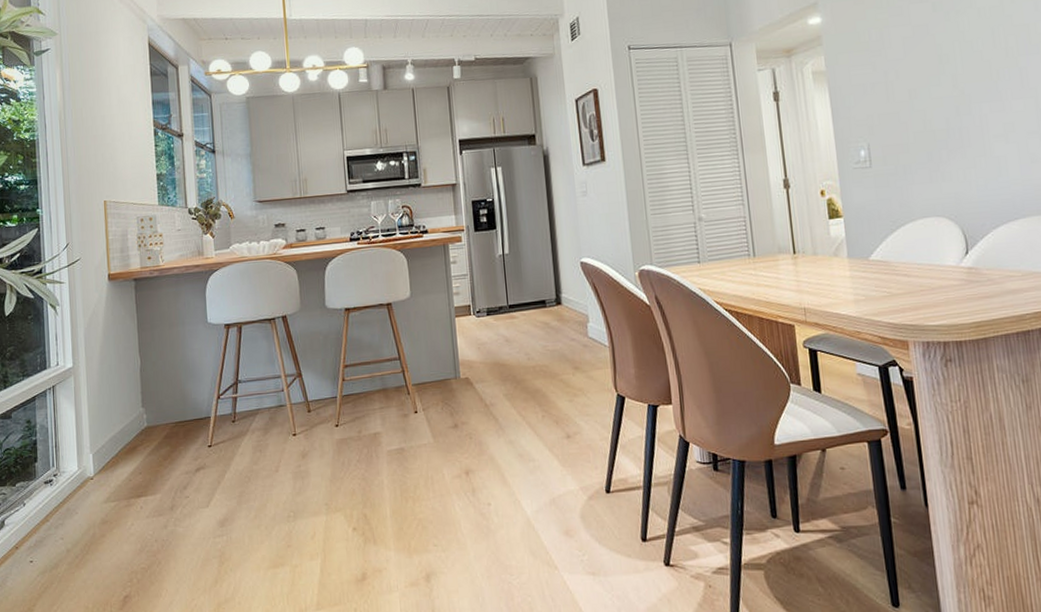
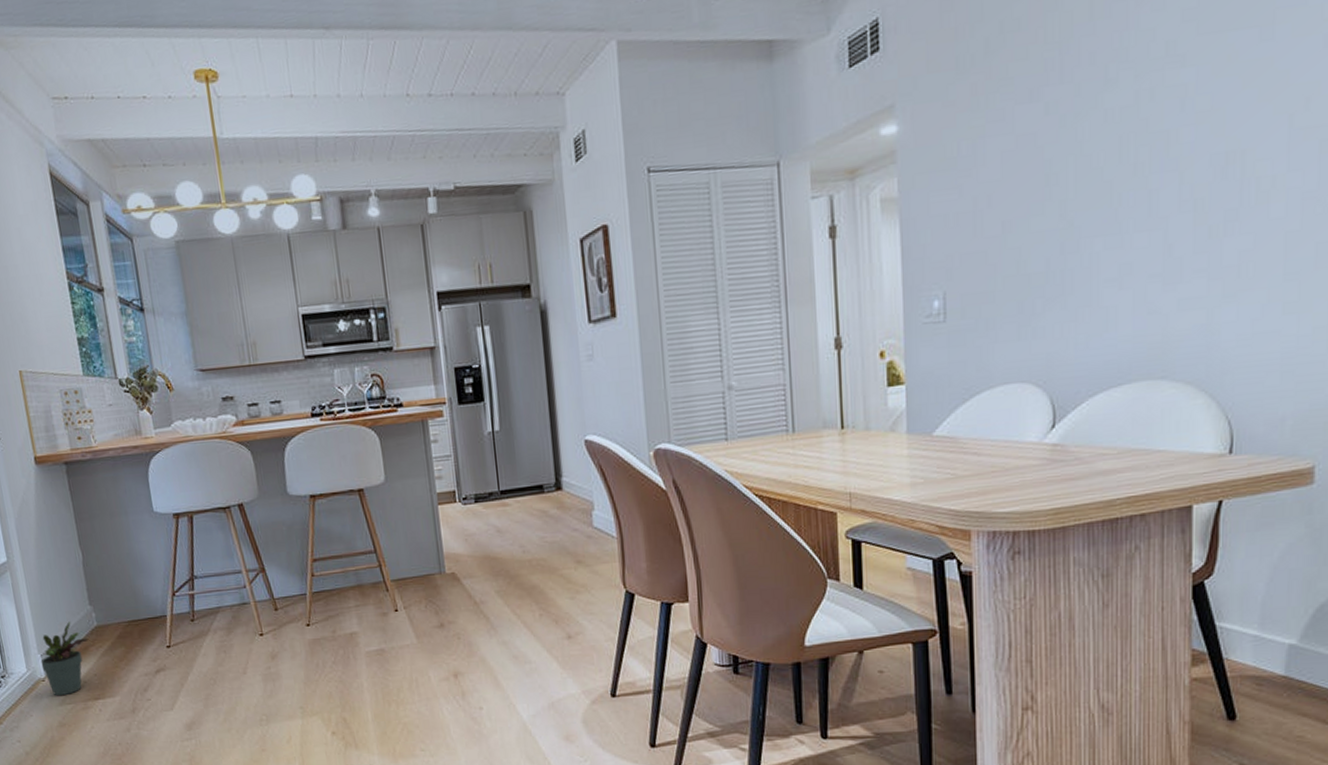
potted plant: none [90,422,138,494] -> present [39,621,89,696]

